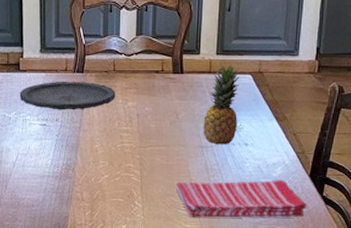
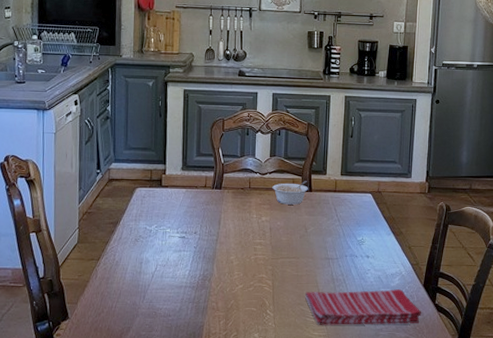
plate: present [19,81,116,110] -> none [160,196,251,224]
legume: none [139,62,180,88] -> present [272,181,309,205]
fruit: present [203,63,240,145] -> none [329,183,362,257]

